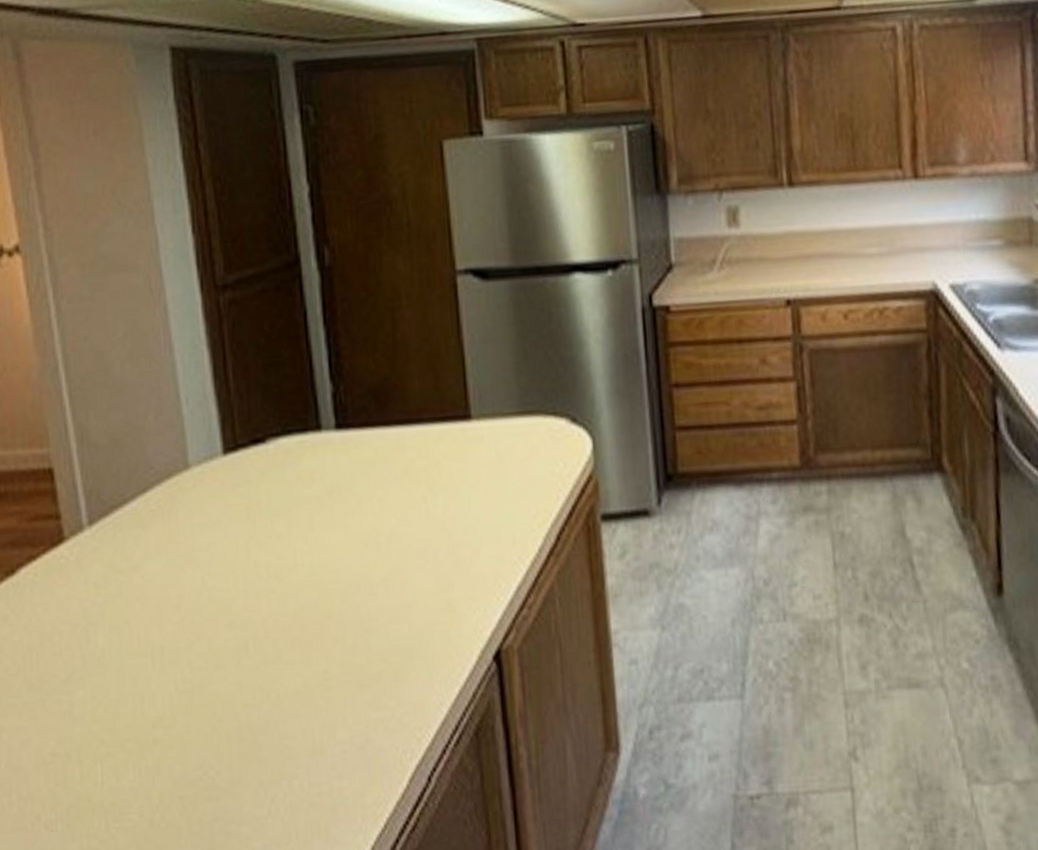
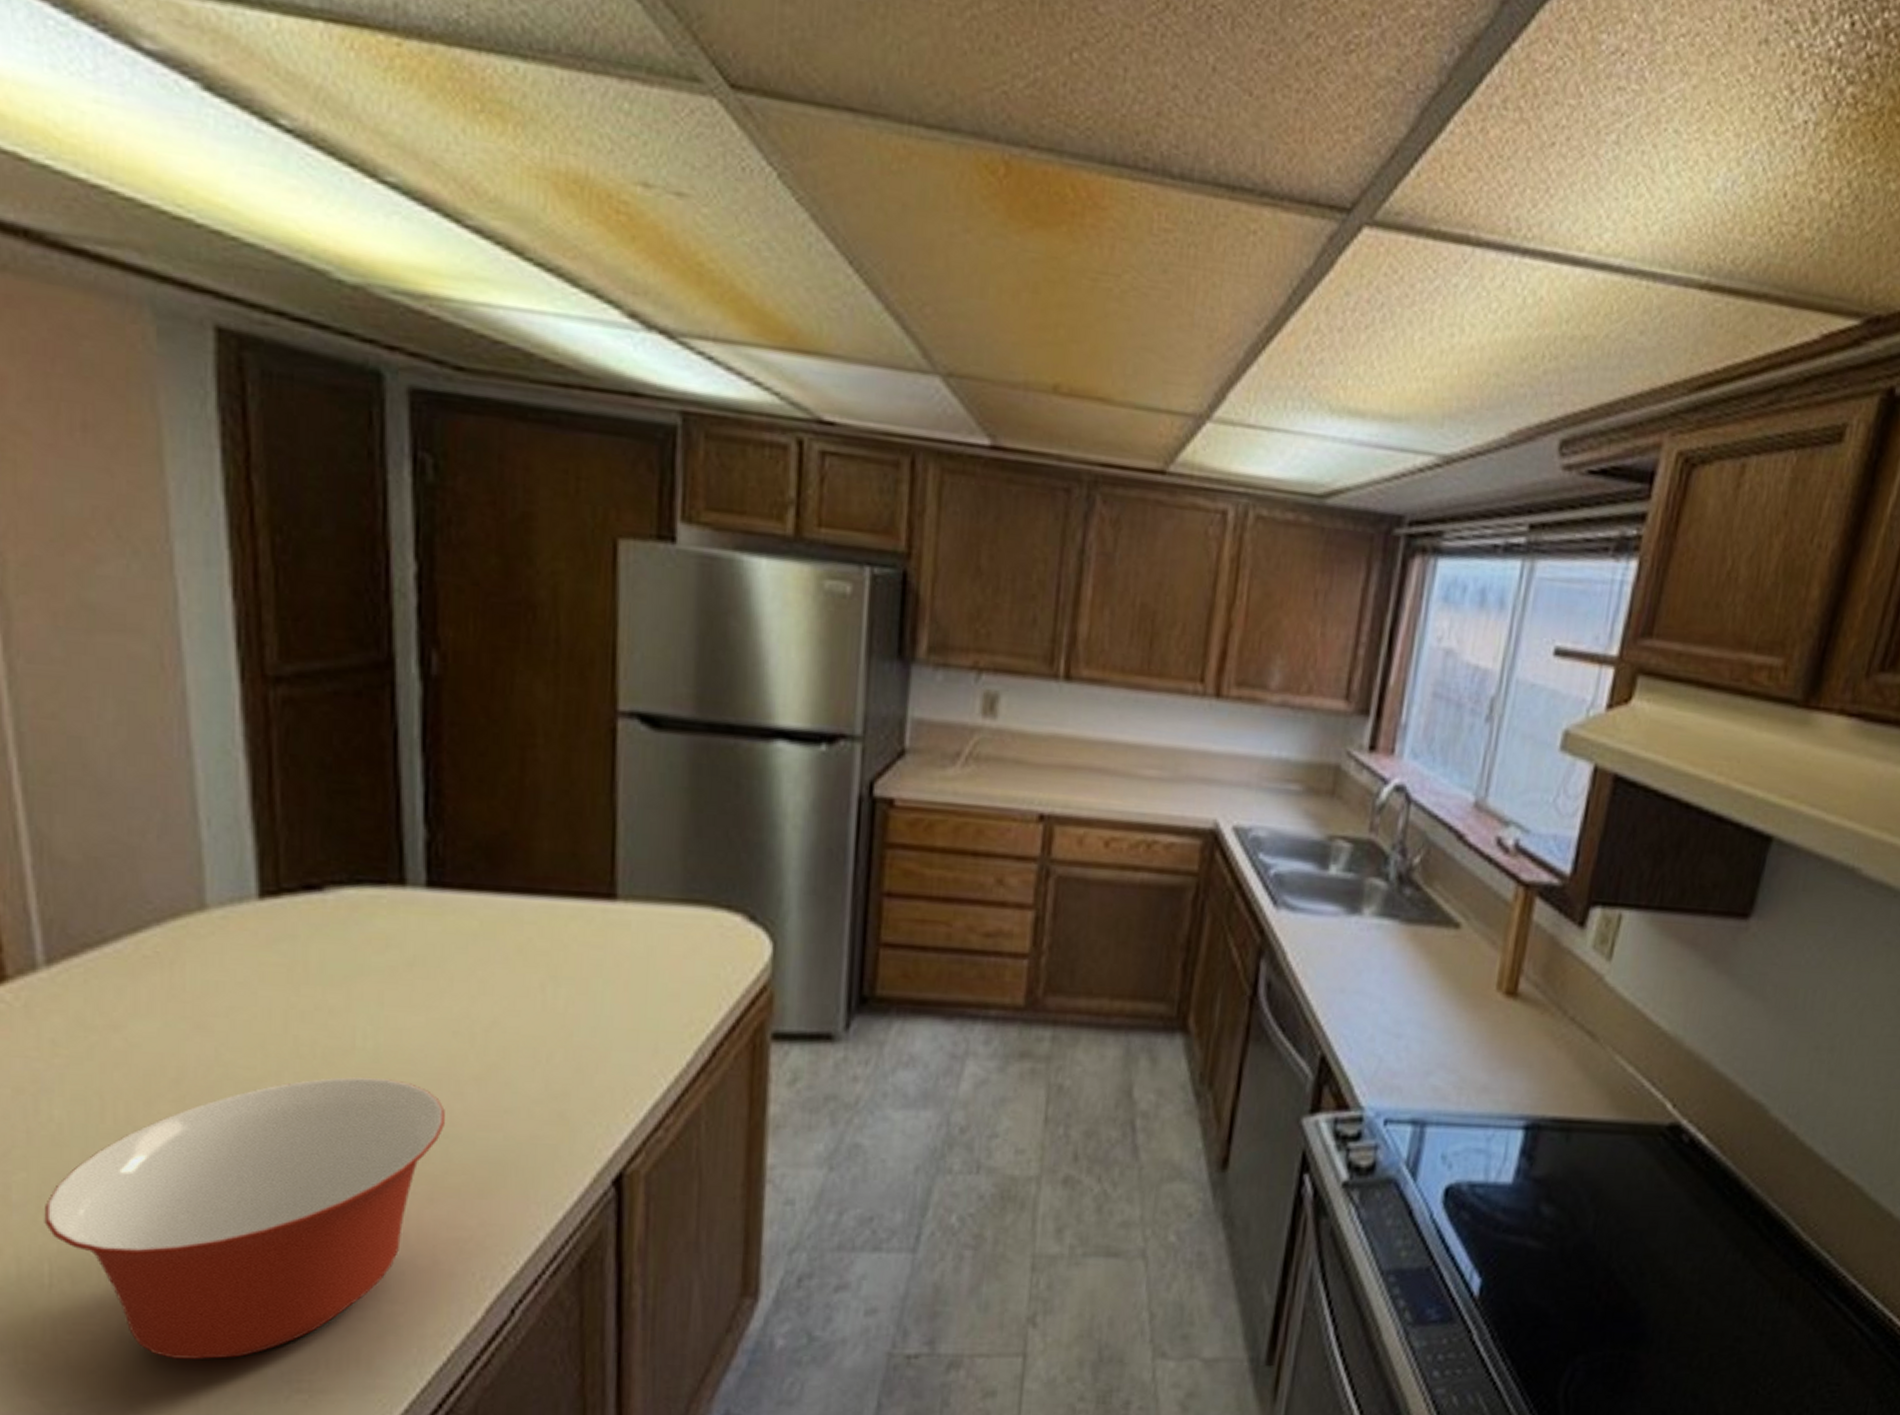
mixing bowl: none [95,588,365,839] -> present [44,1077,445,1359]

